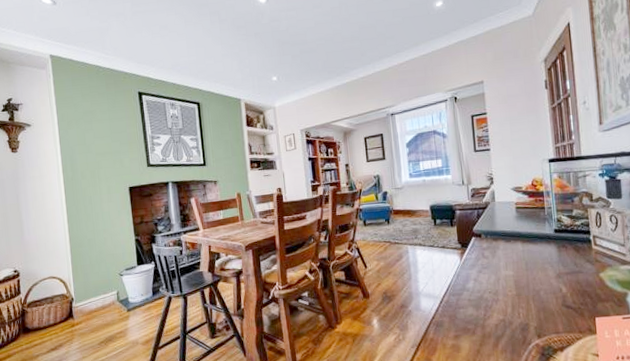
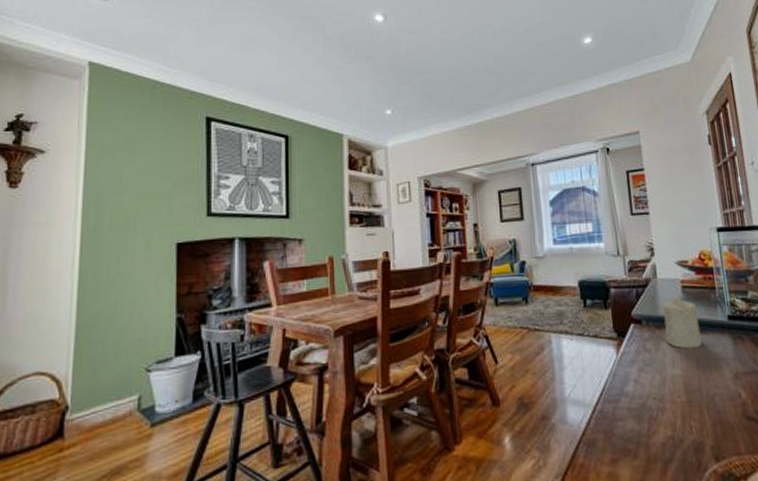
candle: none [499,215,531,256] -> present [663,297,702,349]

